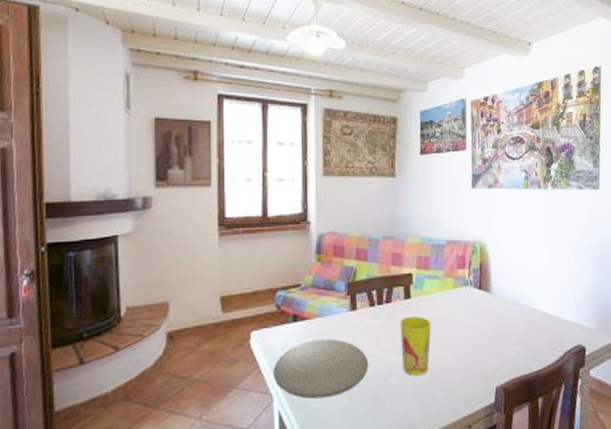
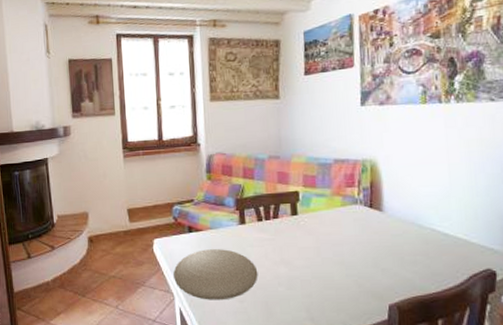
cup: present [400,316,431,376] -> none [287,232,319,288]

